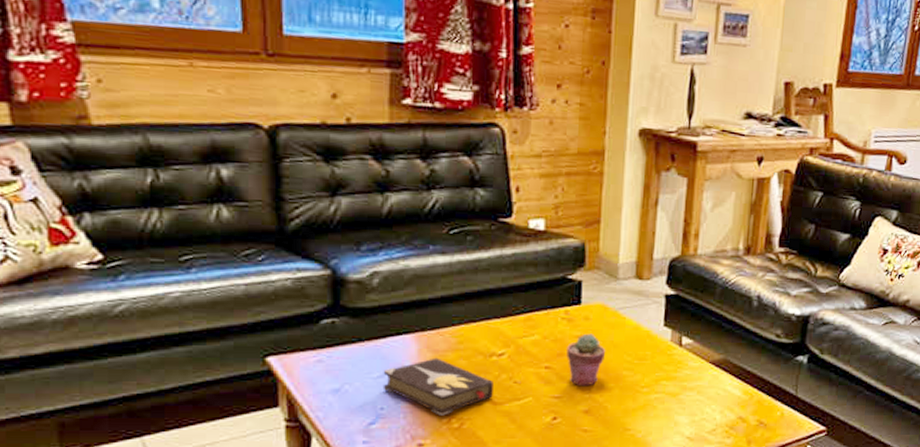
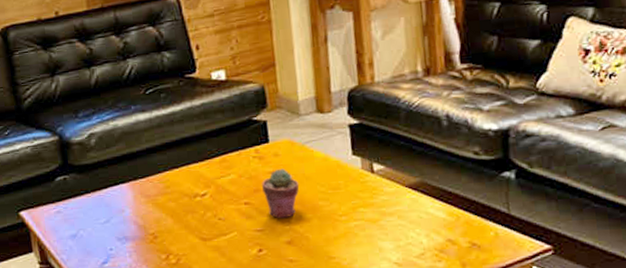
hardback book: present [382,357,493,416] -> none [108,202,202,253]

